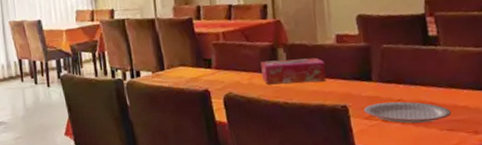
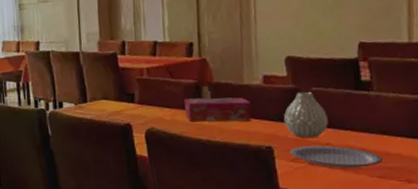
vase: none [356,49,399,96] -> present [283,91,328,138]

